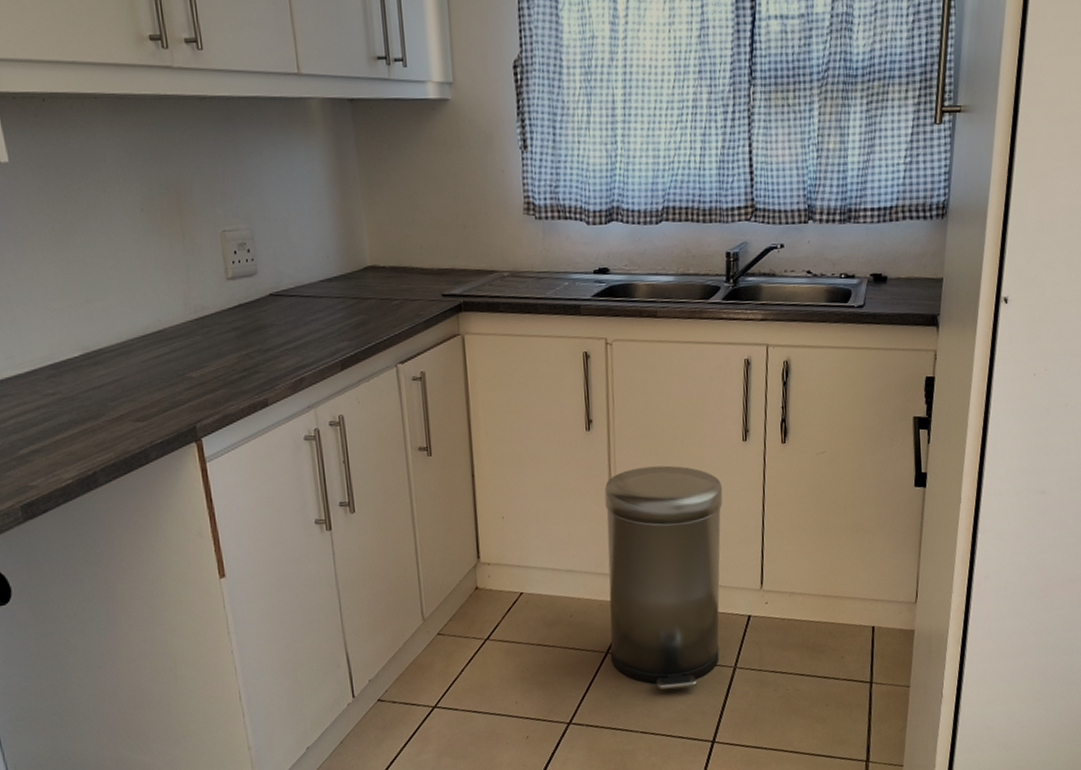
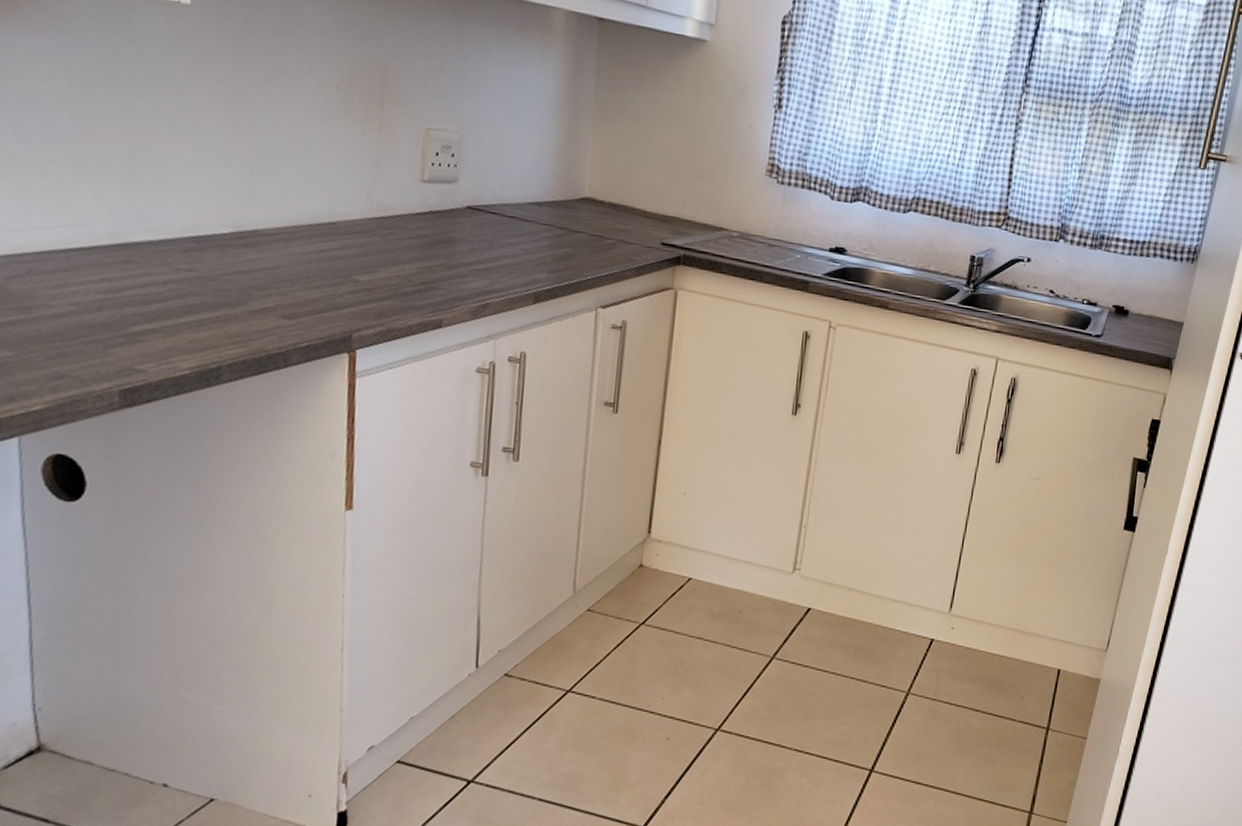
pedal bin: present [604,465,723,691] -> none [776,463,927,708]

